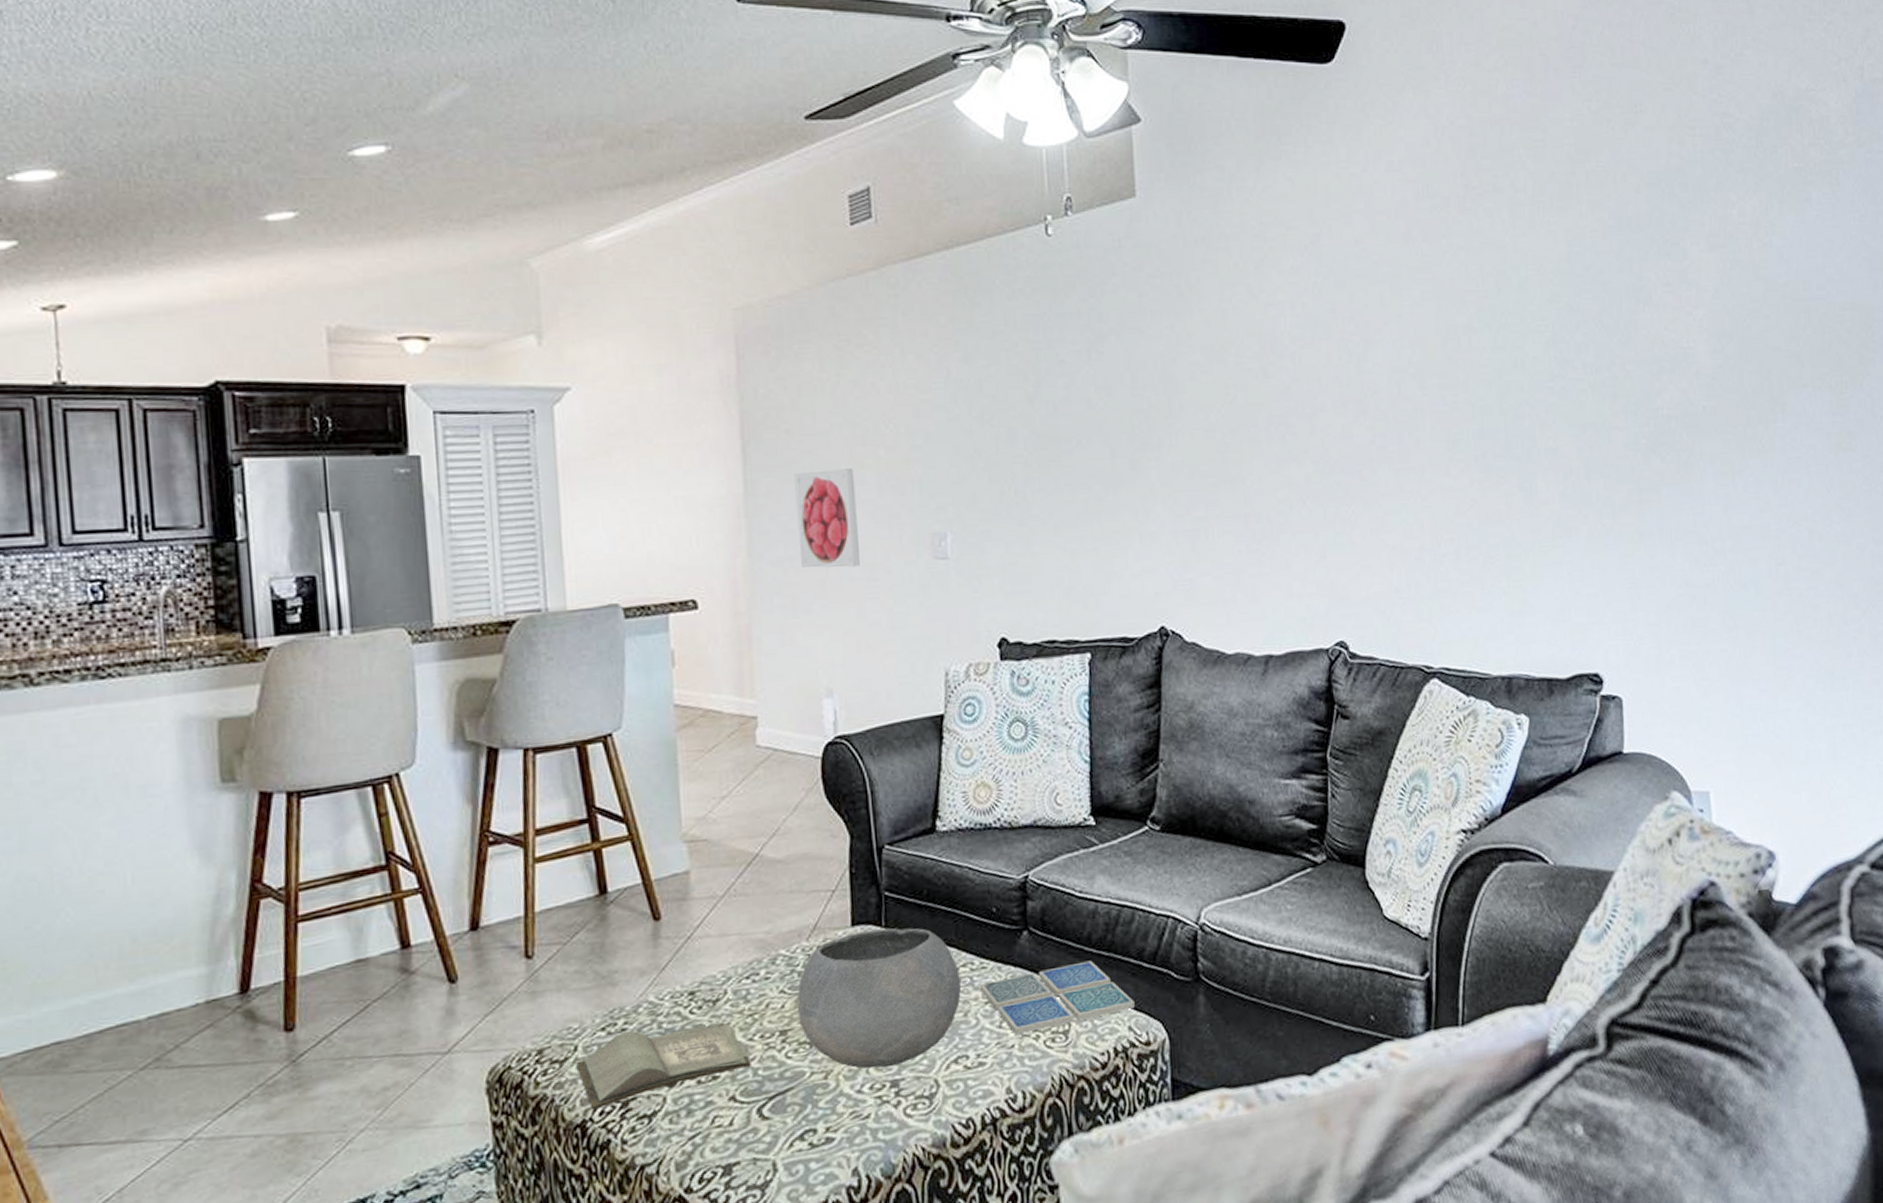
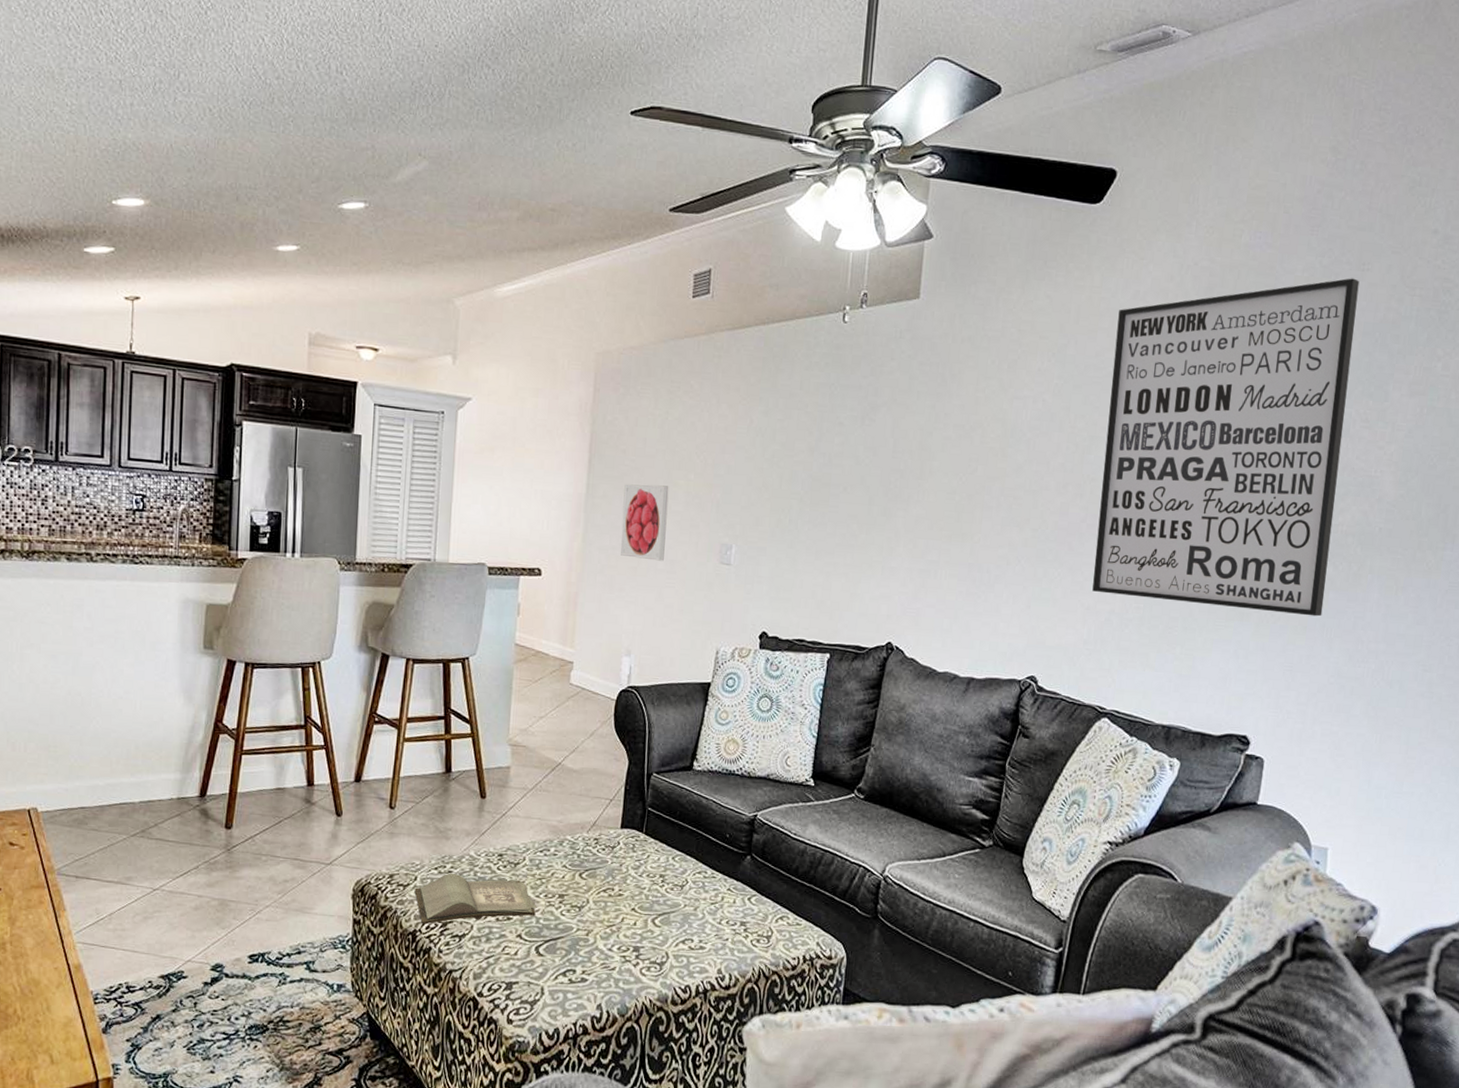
bowl: present [796,927,962,1069] -> none [573,833,696,936]
drink coaster: present [979,960,1135,1035] -> none [708,887,824,932]
wall art: none [1373,123,1658,528] -> present [1092,278,1360,617]

